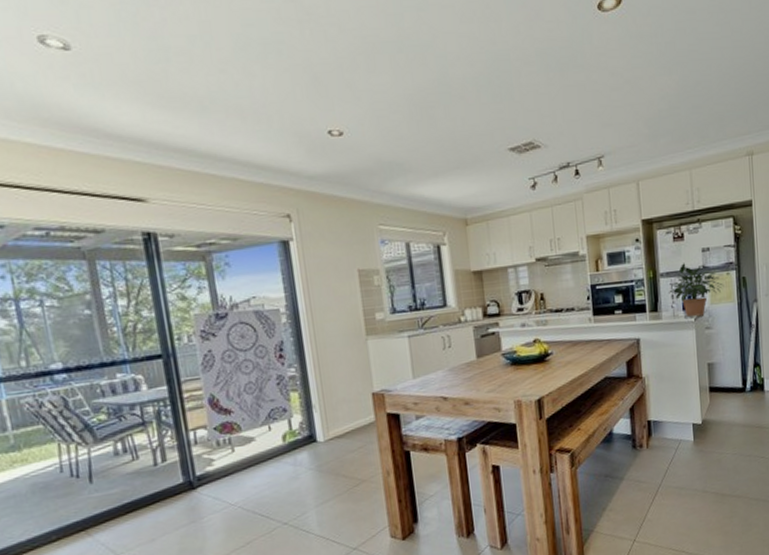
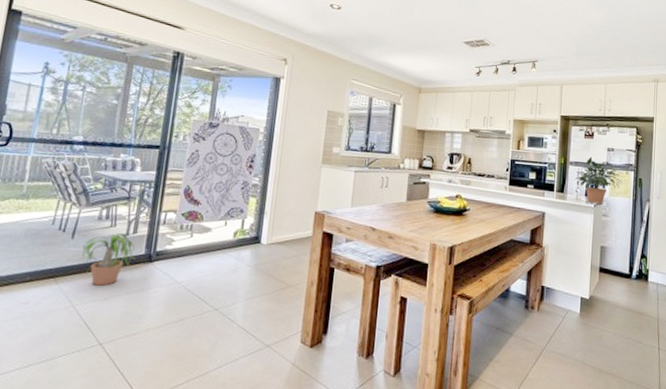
potted plant: none [106,465,174,529] -> present [78,233,135,286]

